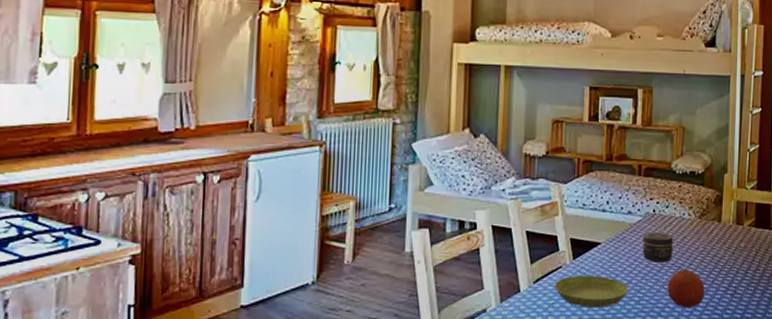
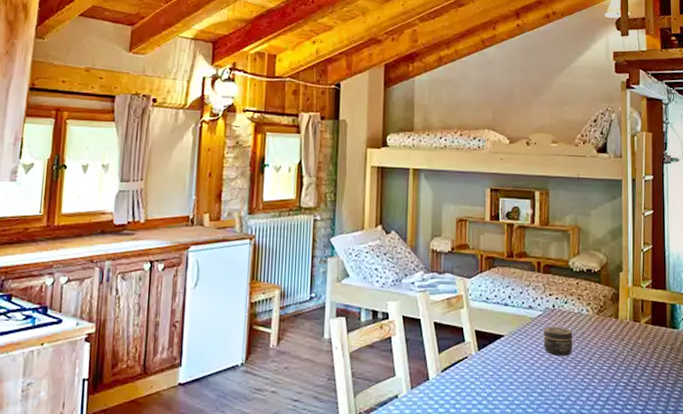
saucer: present [554,275,629,308] -> none [461,365,531,398]
fruit: present [667,268,705,308] -> none [568,363,605,402]

